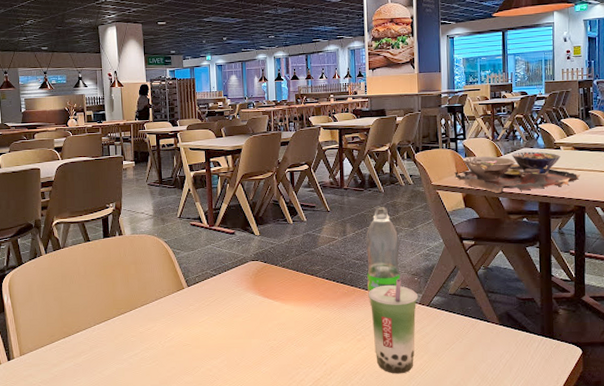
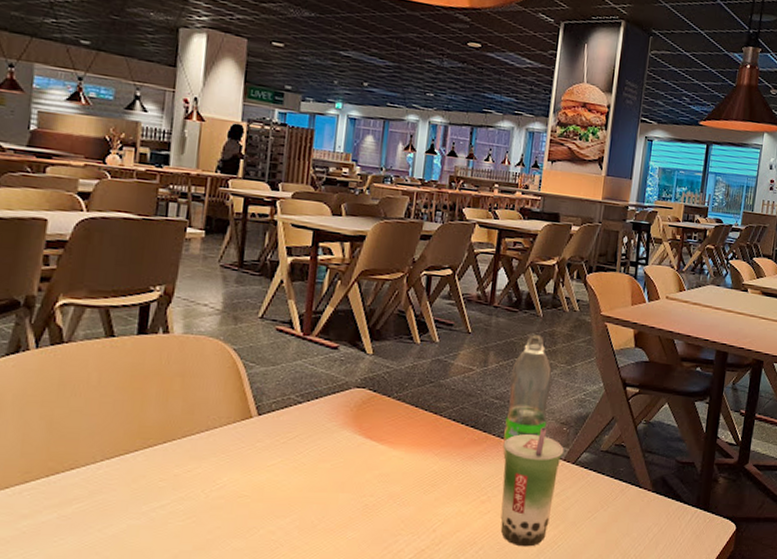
food tray: present [455,127,581,193] -> none [628,257,764,336]

